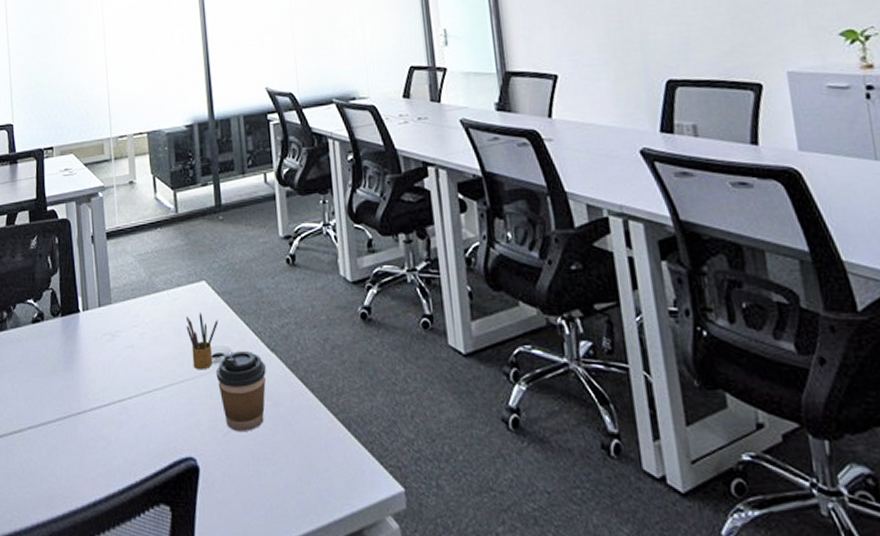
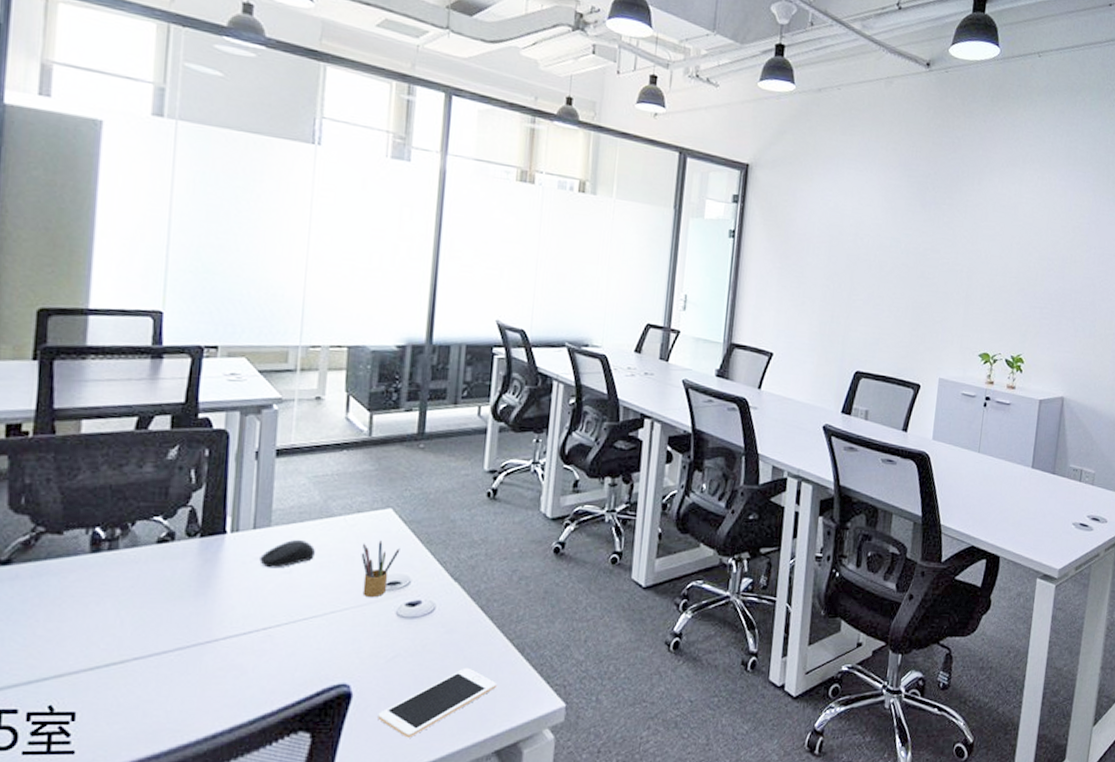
computer mouse: none [107,314,149,343] -> present [259,539,315,569]
coffee cup: present [215,350,266,431] -> none [388,579,446,657]
cell phone: none [225,443,331,517] -> present [378,667,498,738]

